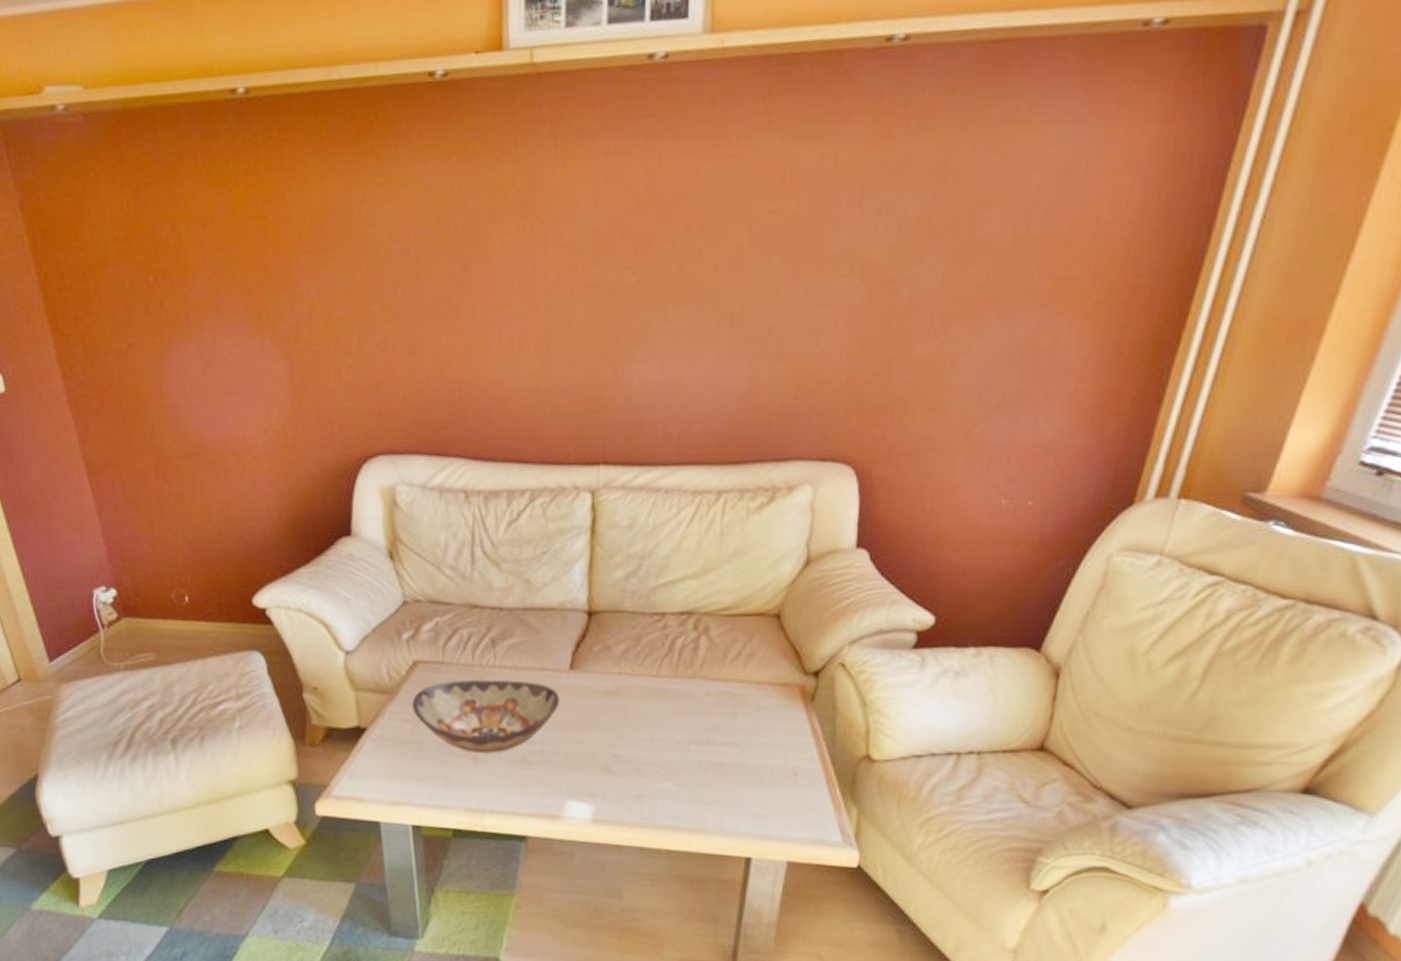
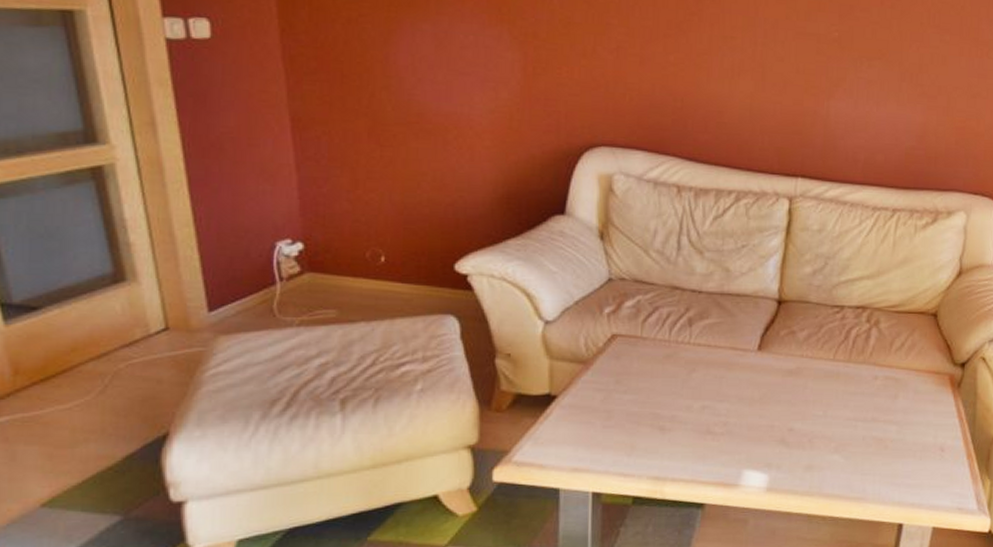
decorative bowl: present [412,680,560,754] -> none [606,354,747,424]

